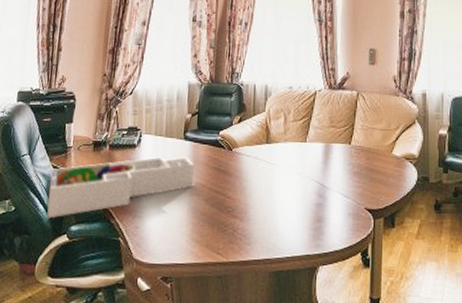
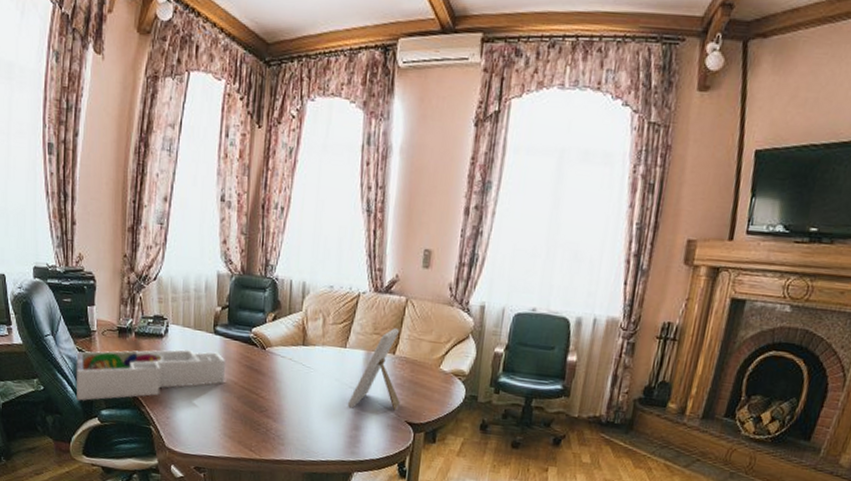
picture frame: none [309,120,359,200] -> present [347,328,400,411]

